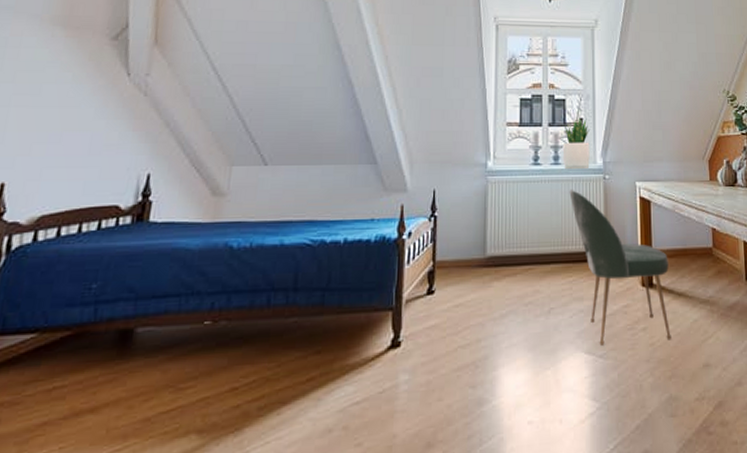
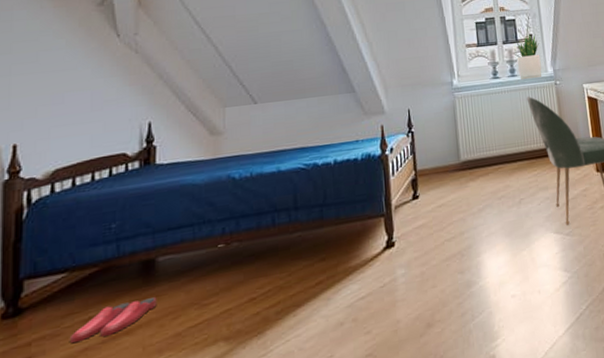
slippers: none [28,373,130,416] -> present [69,297,157,344]

